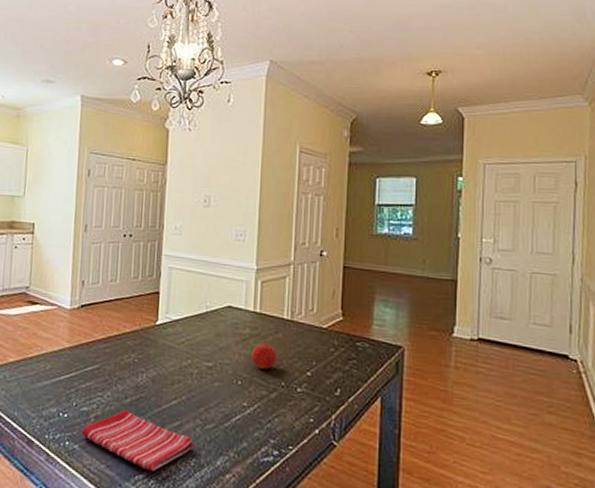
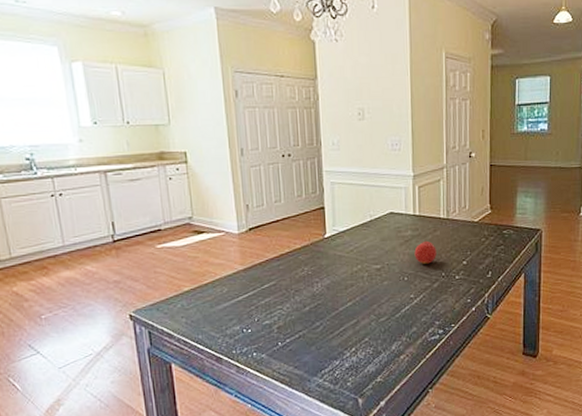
dish towel: present [81,410,195,471] -> none [267,317,372,364]

